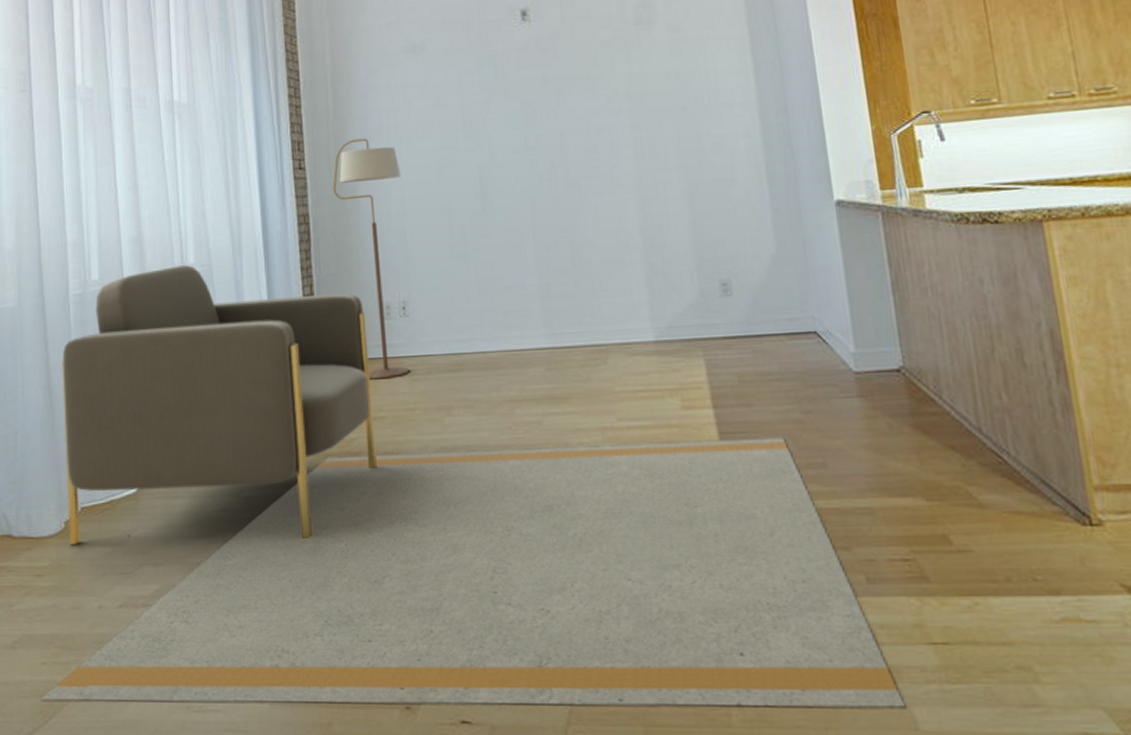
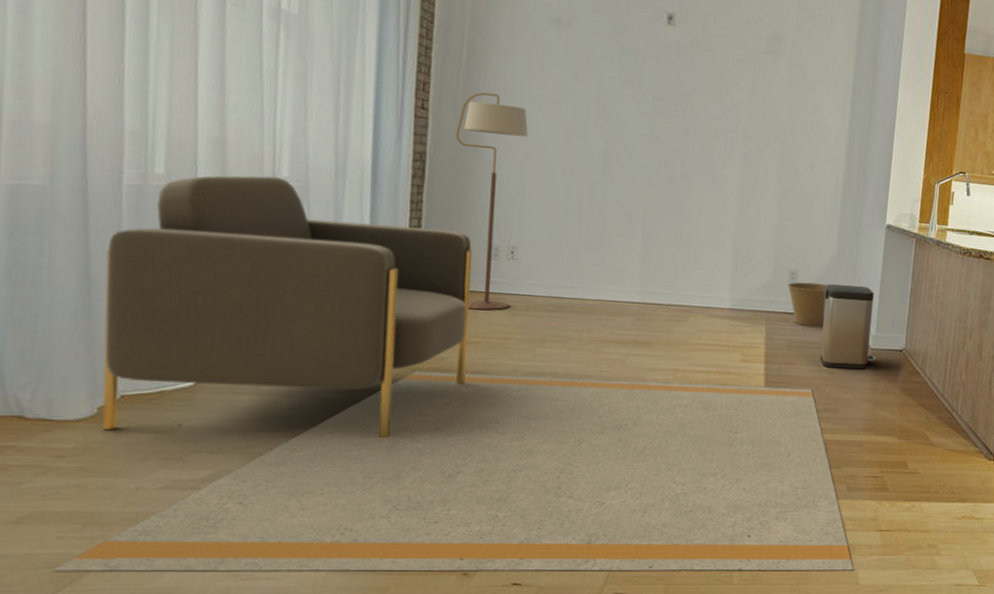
basket: none [721,292,781,352] -> present [787,282,827,327]
pedal bin: none [771,287,867,406] -> present [820,284,877,370]

